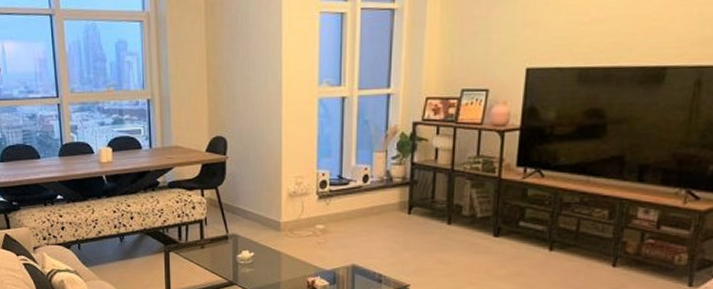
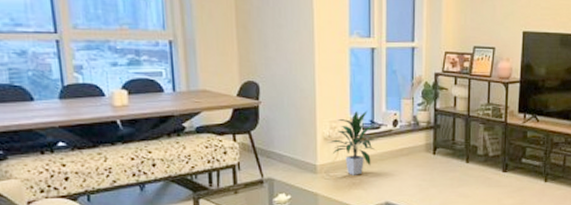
indoor plant: none [292,165,345,234] -> present [327,110,377,175]

